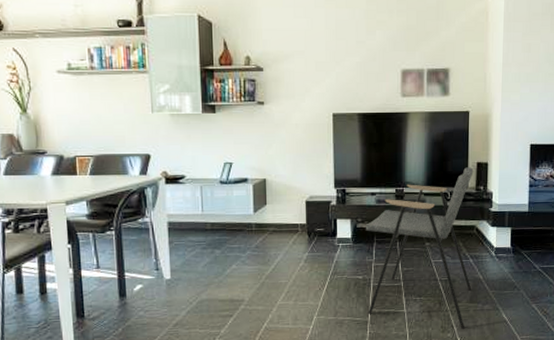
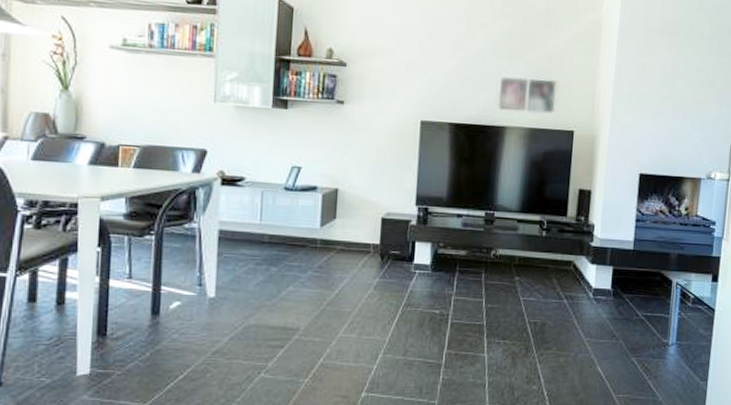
armchair: present [365,167,474,329] -> none [442,193,575,382]

